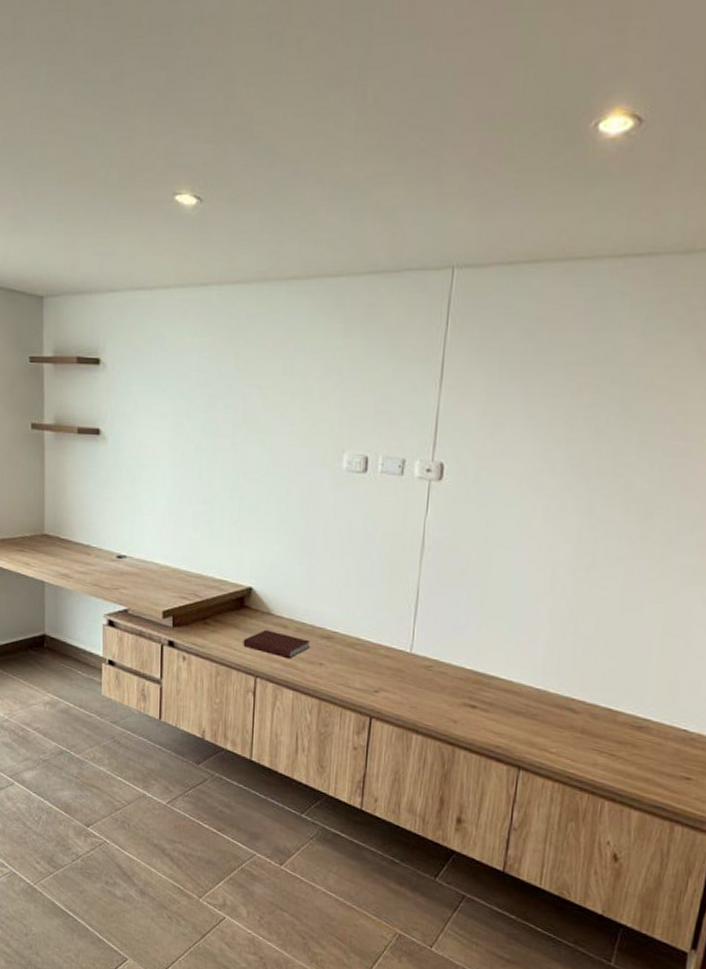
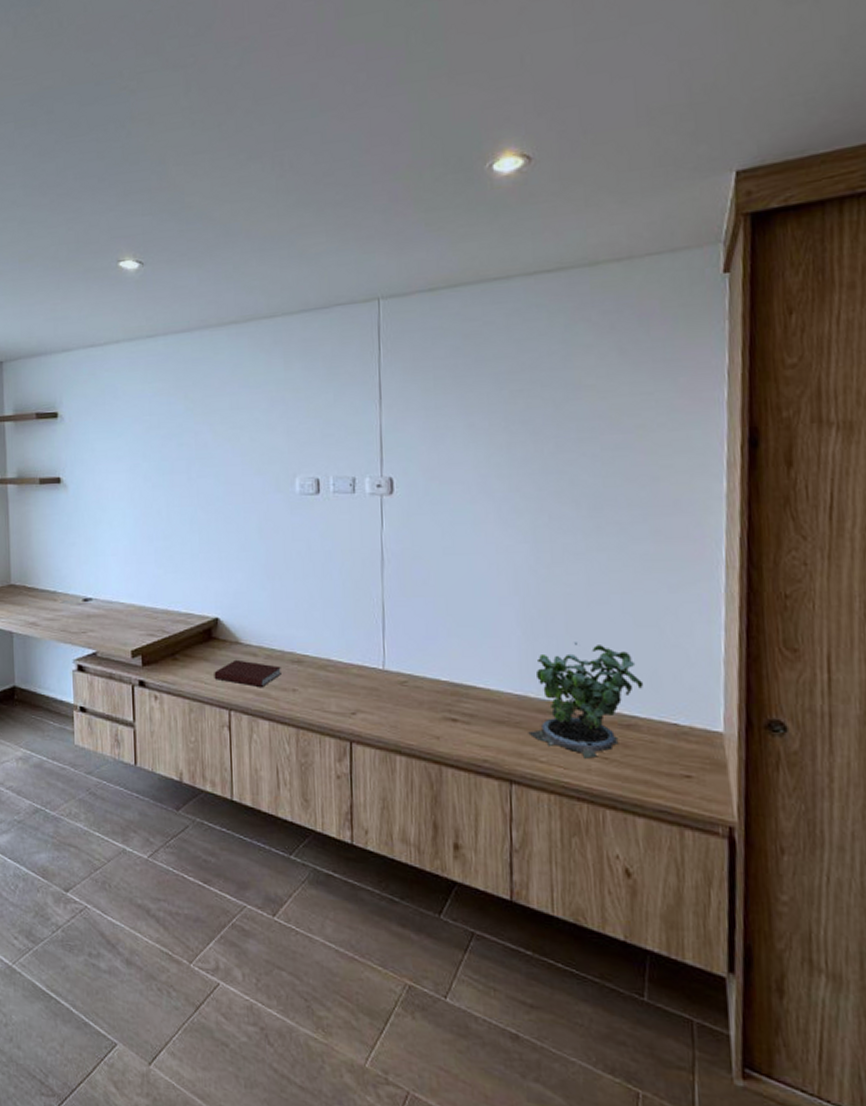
potted plant: none [543,644,662,754] -> present [528,642,644,759]

